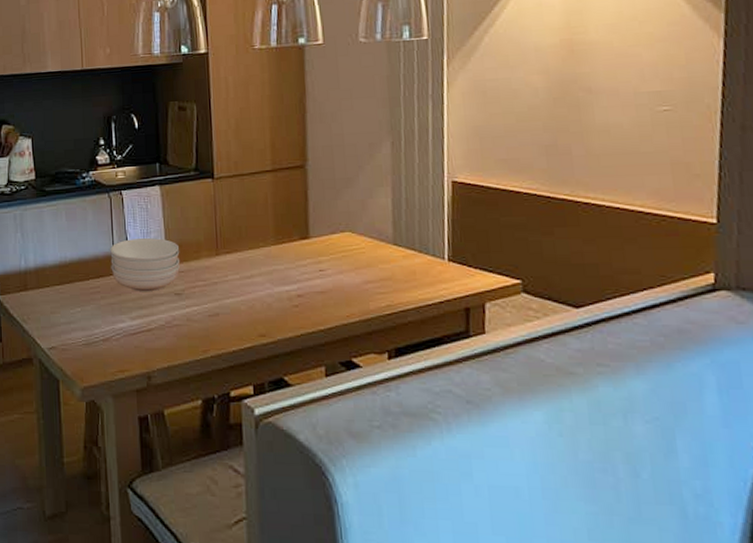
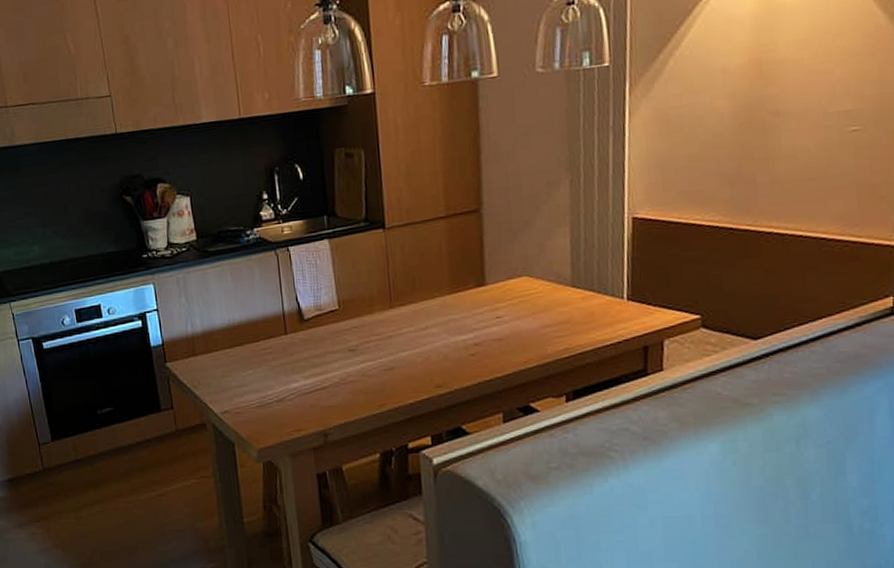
bowl: present [110,238,181,292] -> none [279,294,353,350]

